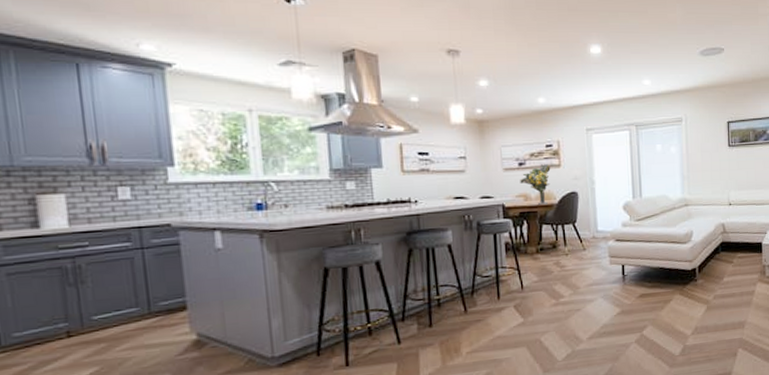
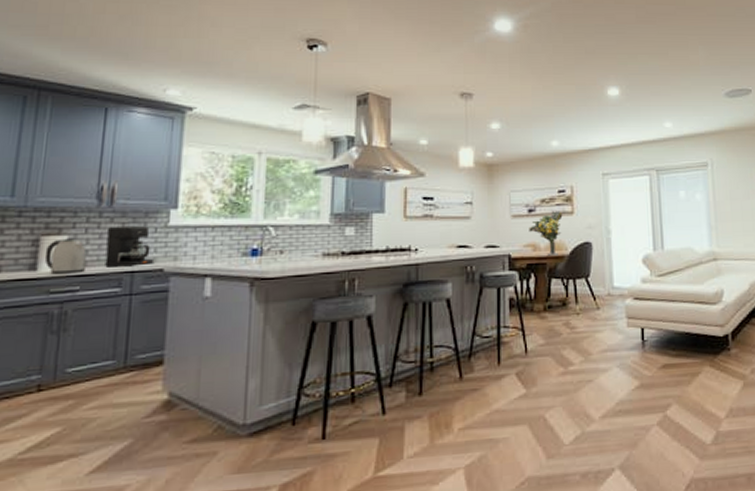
kettle: none [44,196,90,232] -> present [44,238,87,275]
coffee maker: none [106,184,160,224] -> present [105,226,155,268]

